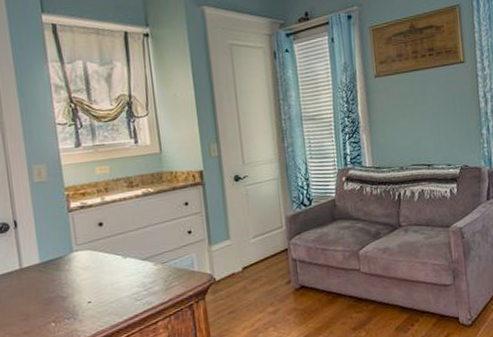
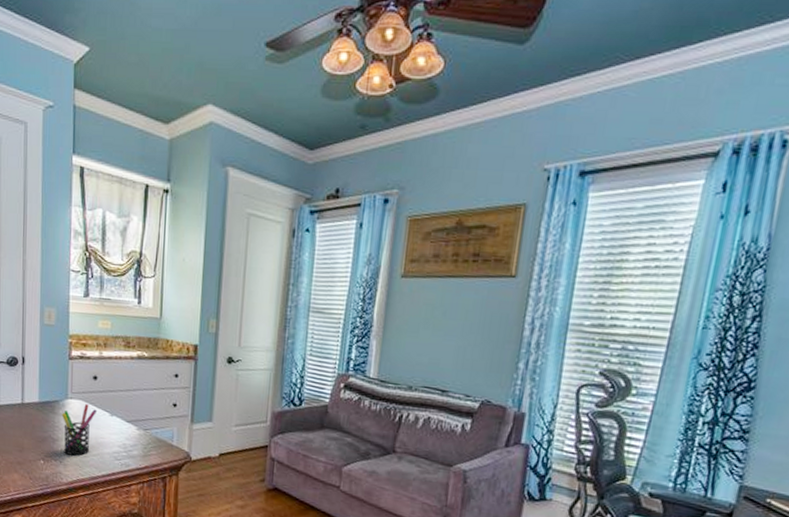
pen holder: none [68,252,108,310] -> present [61,404,97,456]

